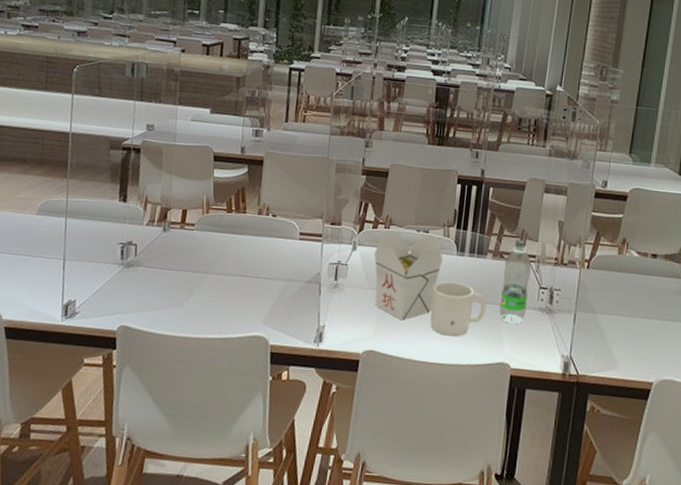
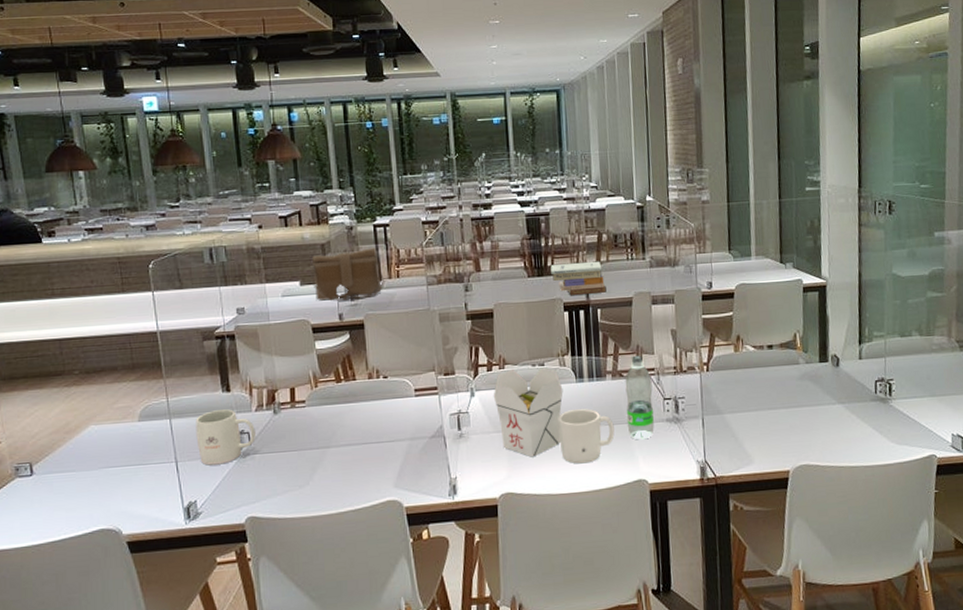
mug: none [86,217,143,270] -> present [195,409,256,466]
shoulder bag: none [222,87,290,137] -> present [311,247,384,301]
books: none [451,136,502,173] -> present [551,261,607,296]

